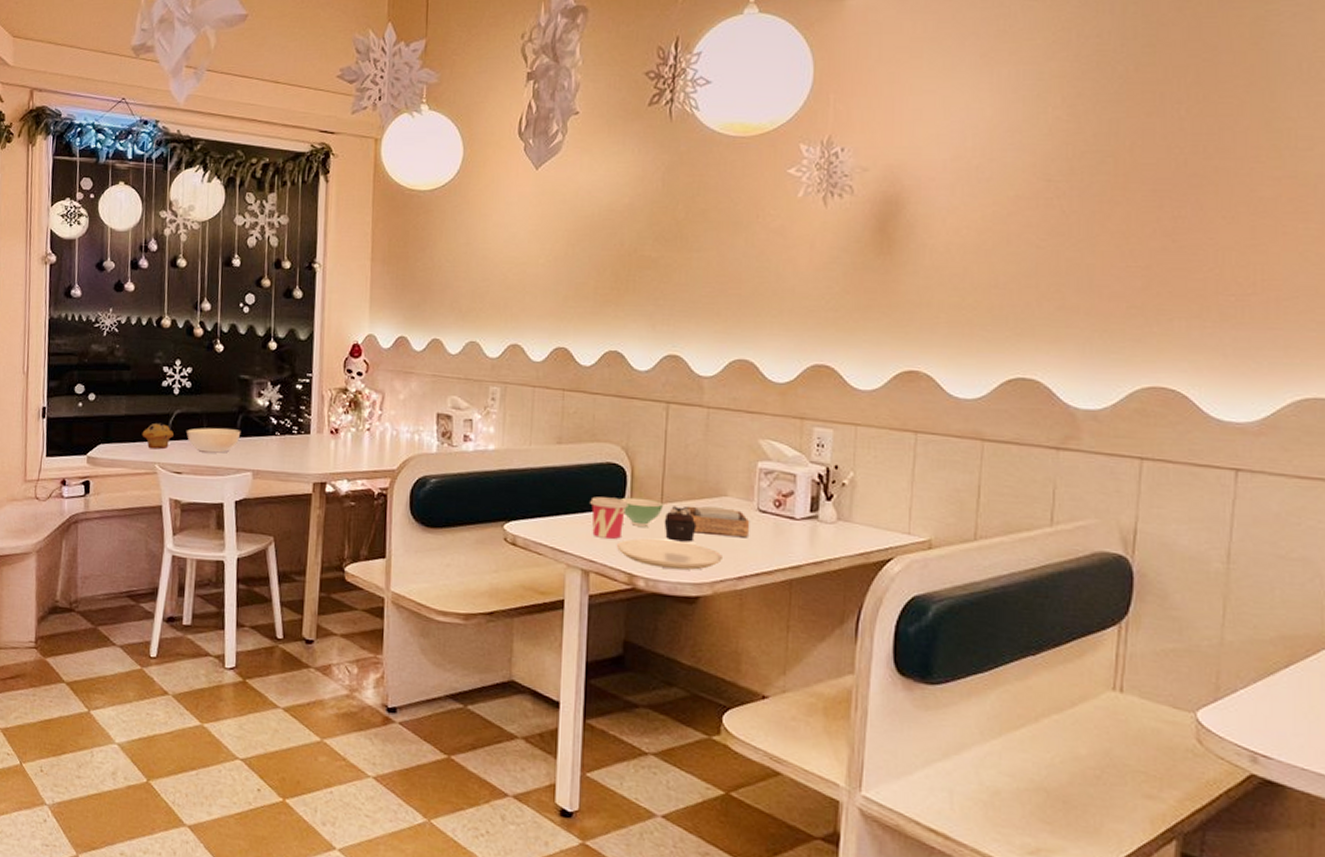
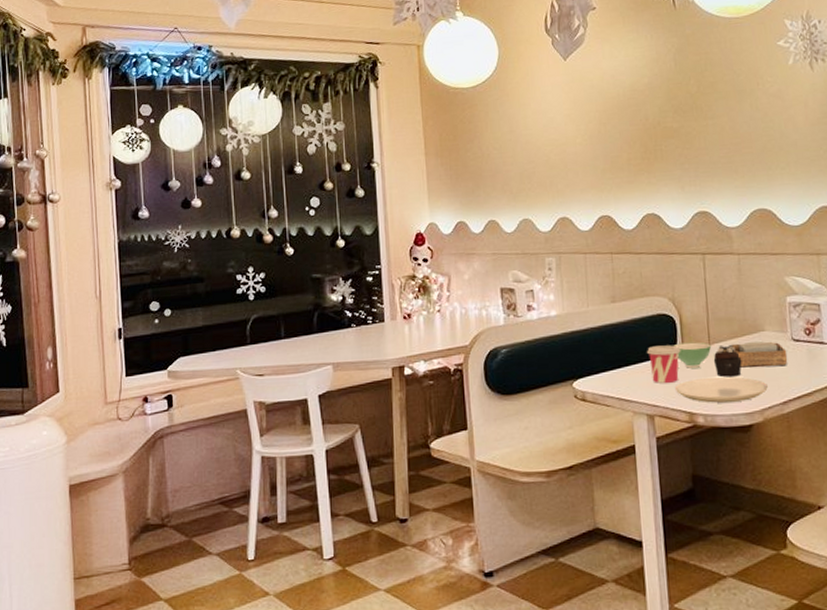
muffin: present [142,423,174,450] -> none [221,329,252,356]
bowl: present [186,428,241,453] -> none [264,326,318,352]

